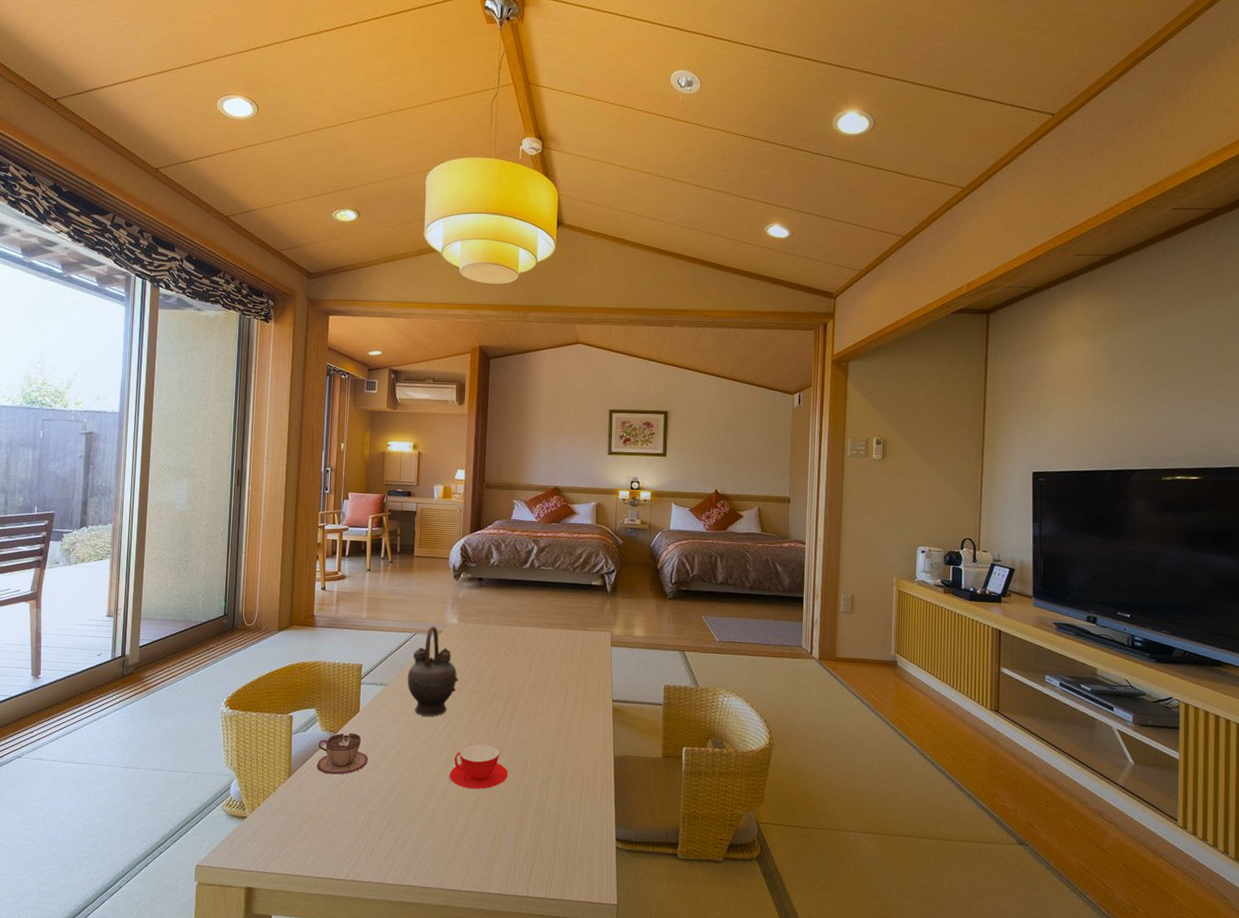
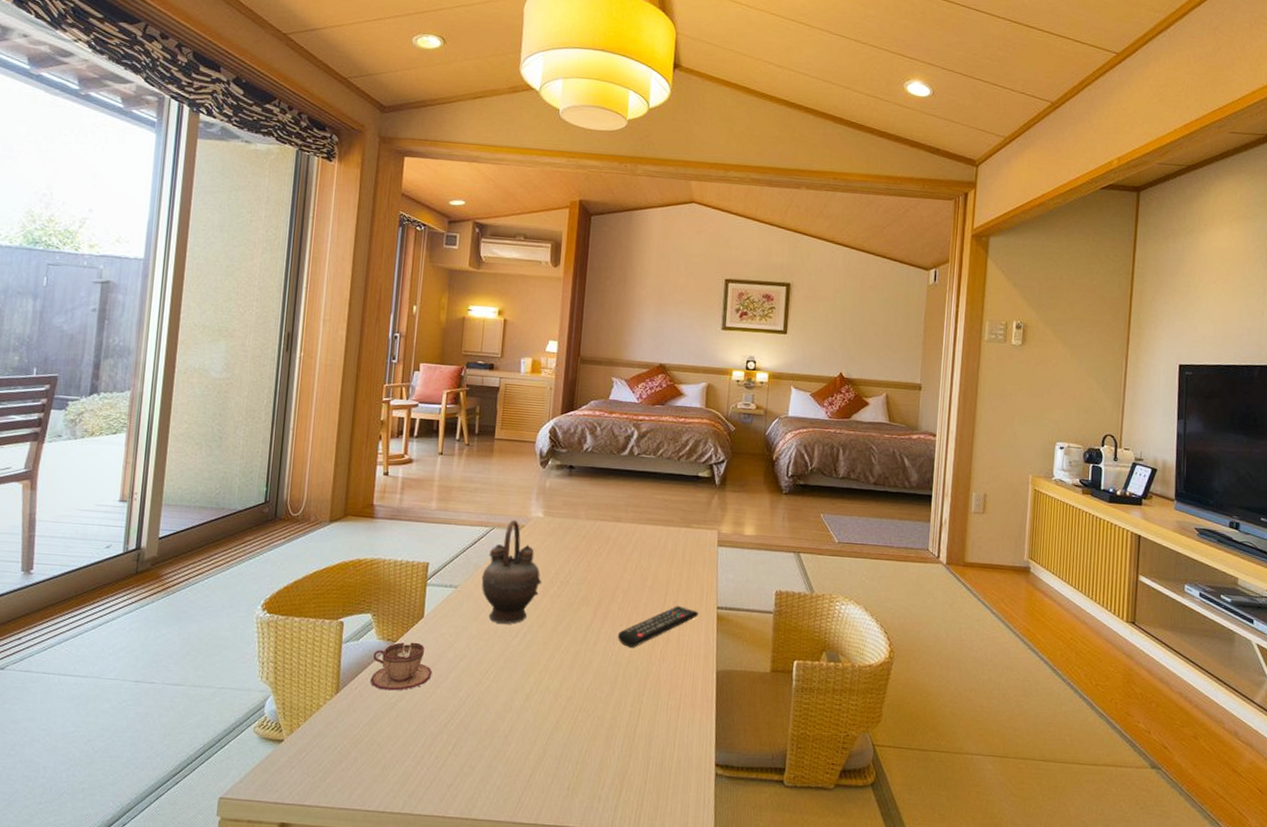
teacup: present [449,743,508,789] -> none [526,655,595,708]
remote control: none [525,699,597,736] -> present [617,606,699,647]

